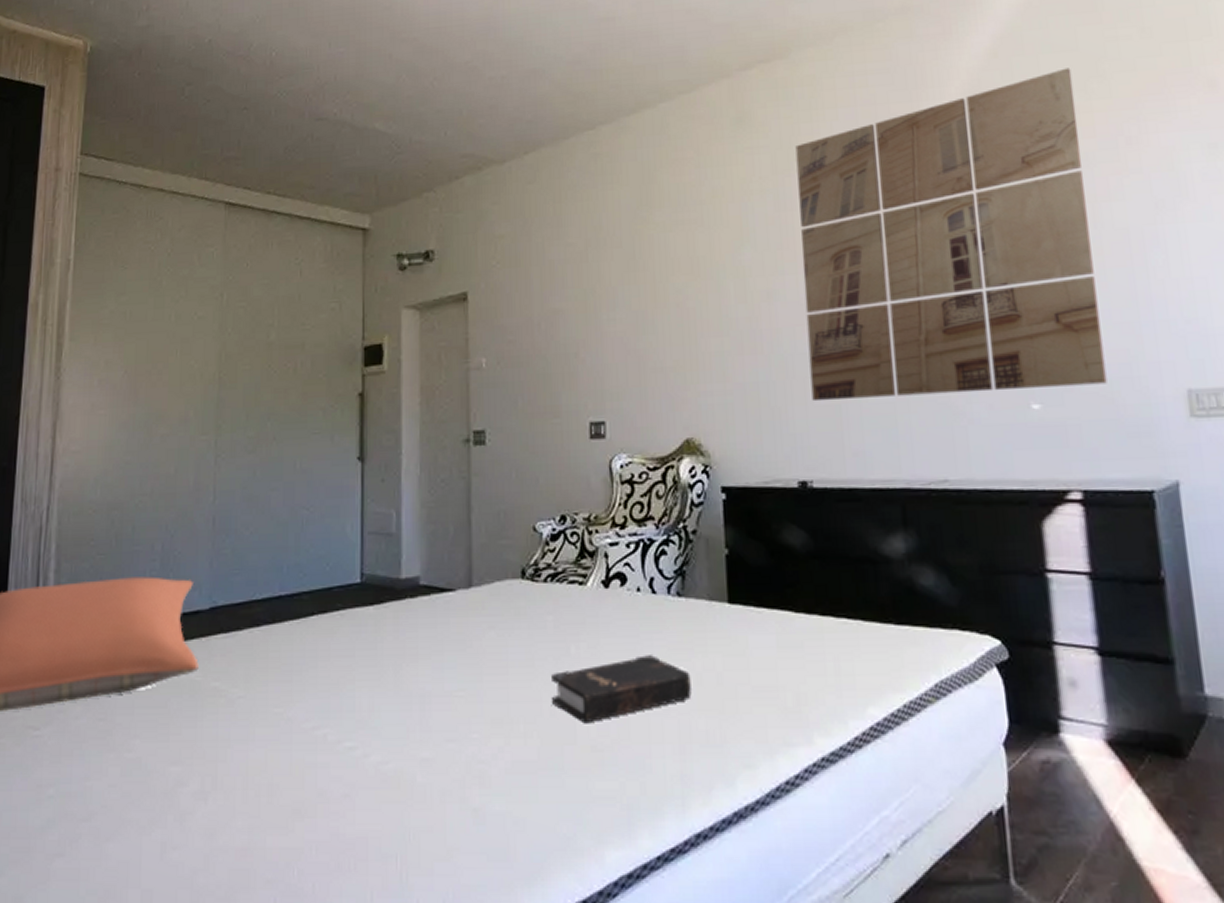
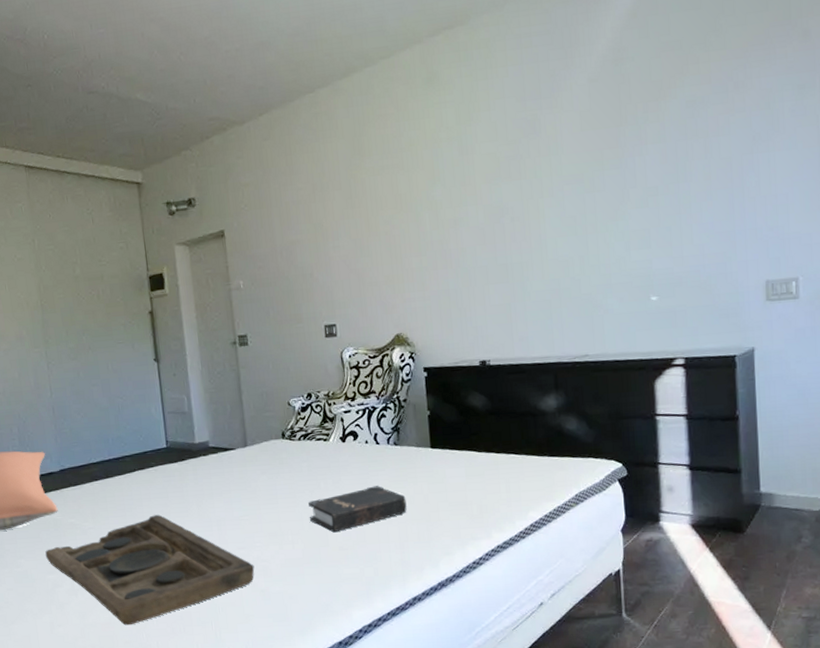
decorative tray: none [171,682,467,854] -> present [45,515,255,626]
wall art: present [795,68,1107,402] -> none [474,24,707,302]

